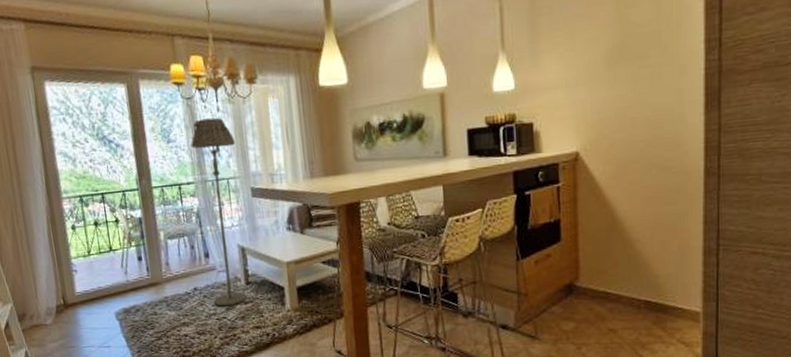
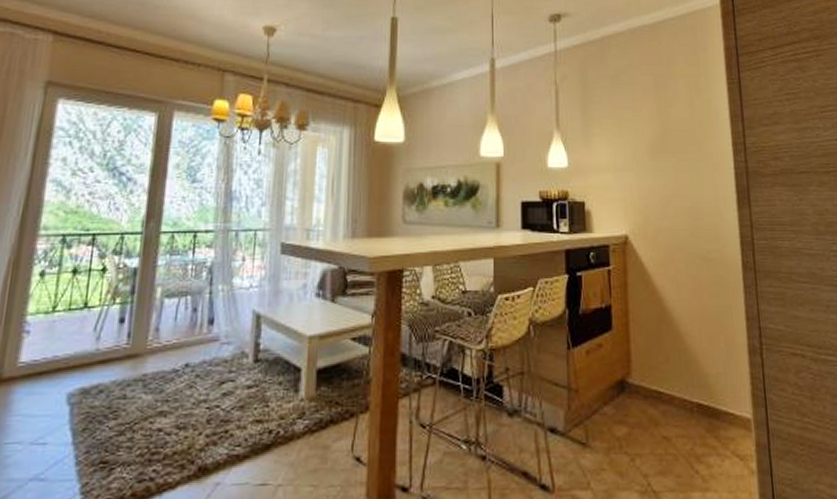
floor lamp: present [191,117,247,307] -> none [207,160,272,391]

